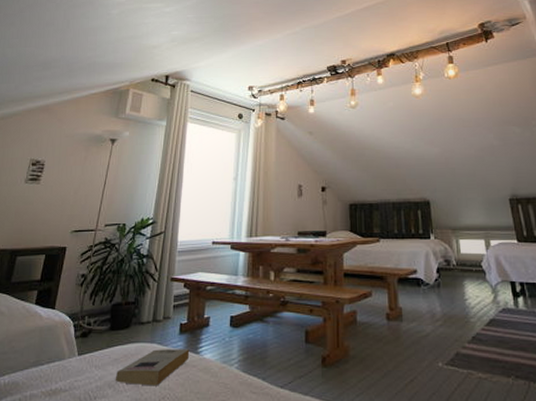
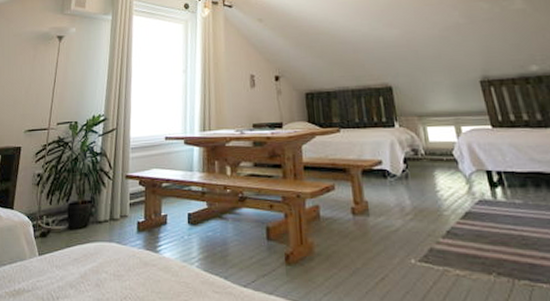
book: present [115,348,190,386] -> none [76,247,149,286]

